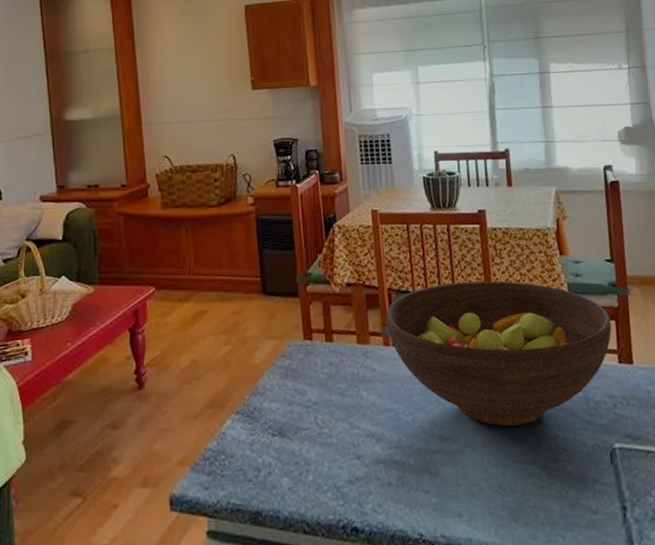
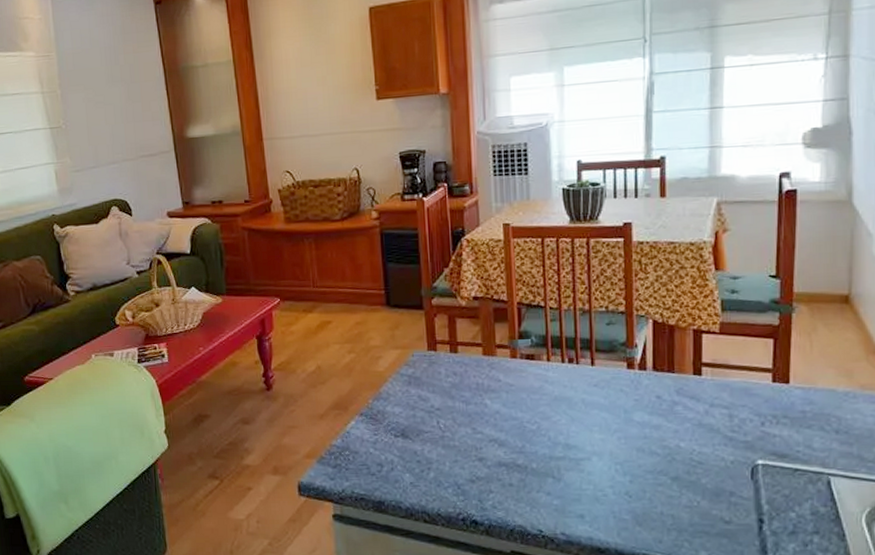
fruit bowl: present [385,280,612,426] -> none [514,296,768,438]

